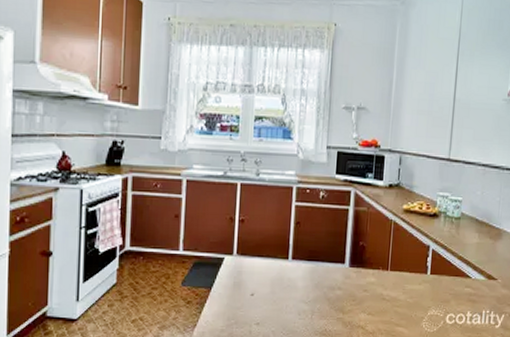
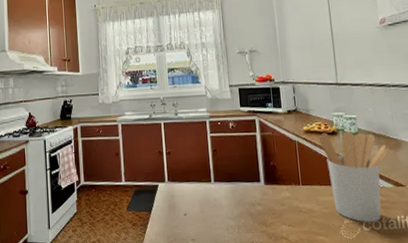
utensil holder: none [417,214,488,316] -> present [318,131,389,223]

